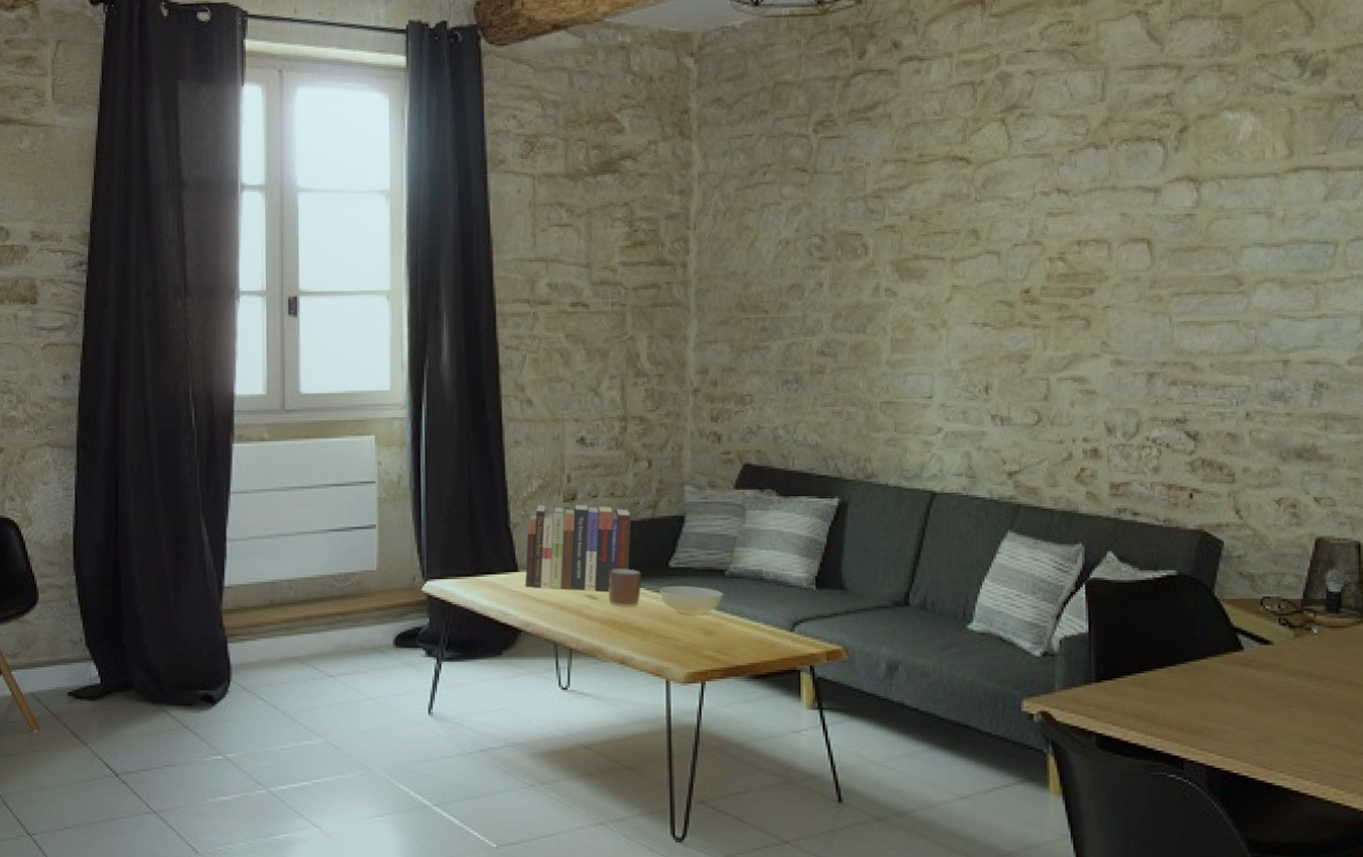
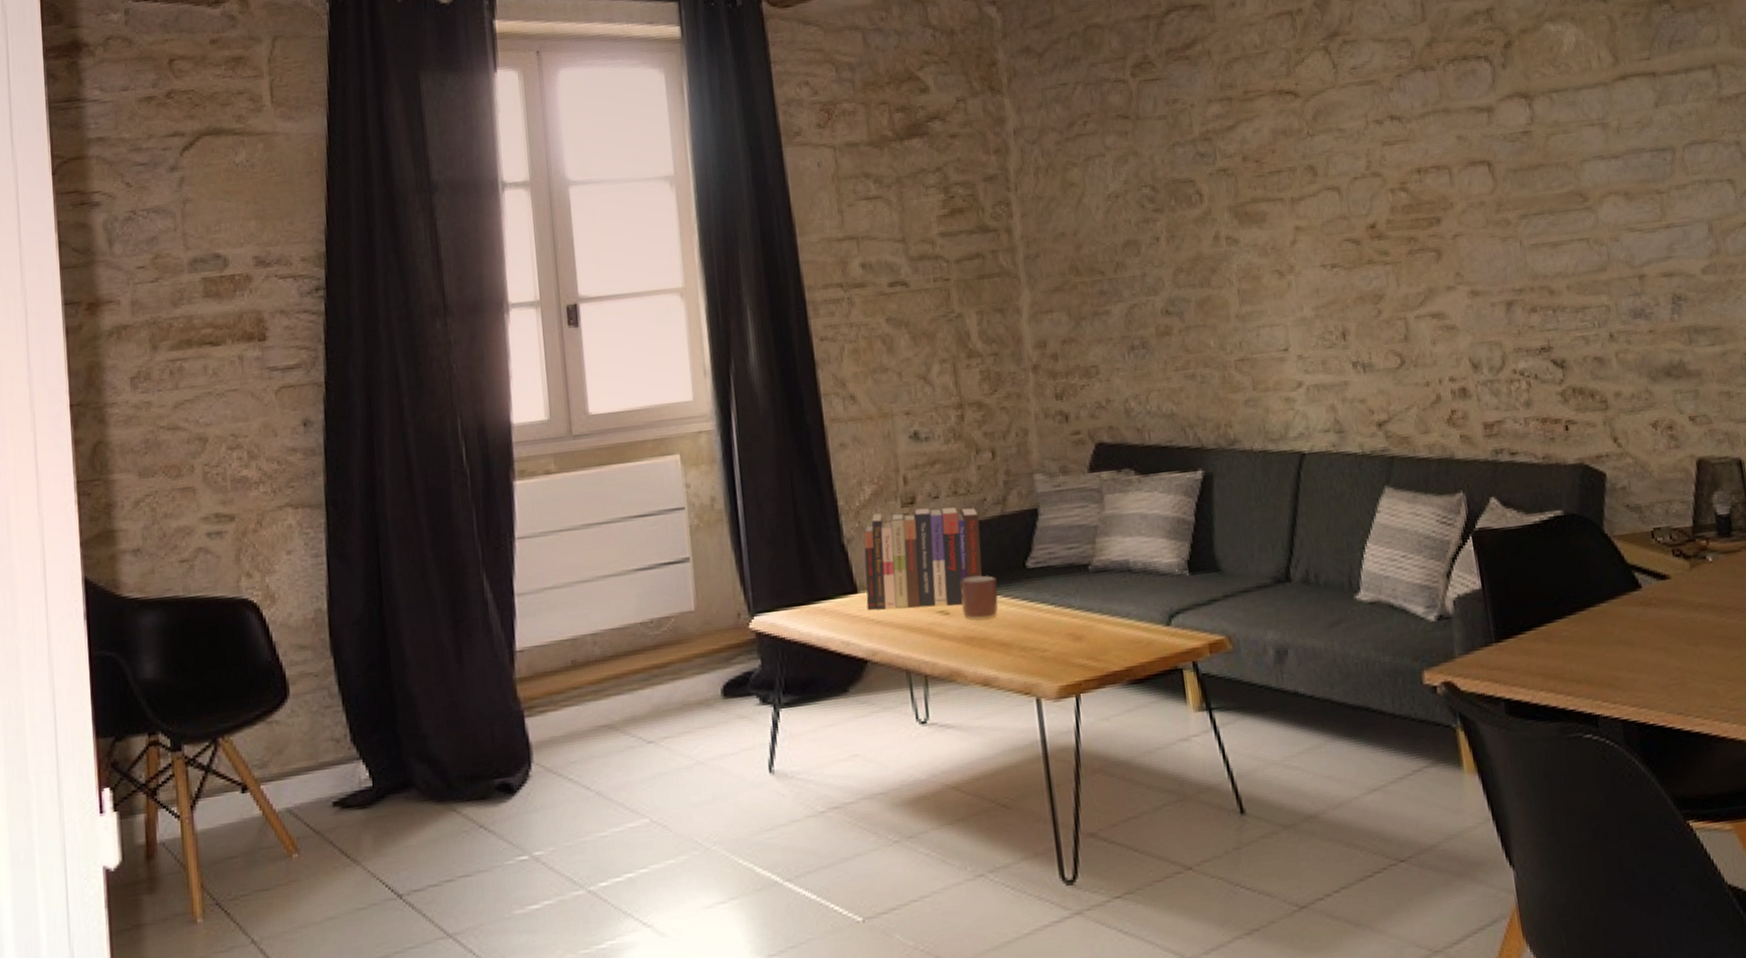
bowl: present [659,586,724,617] -> none [1018,586,1090,622]

